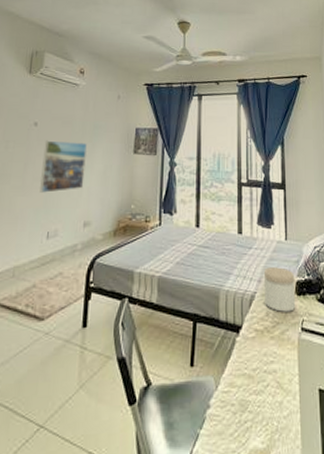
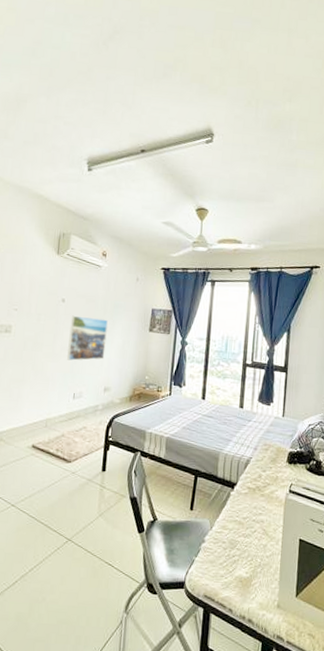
jar: present [264,267,296,312] -> none [259,438,288,476]

